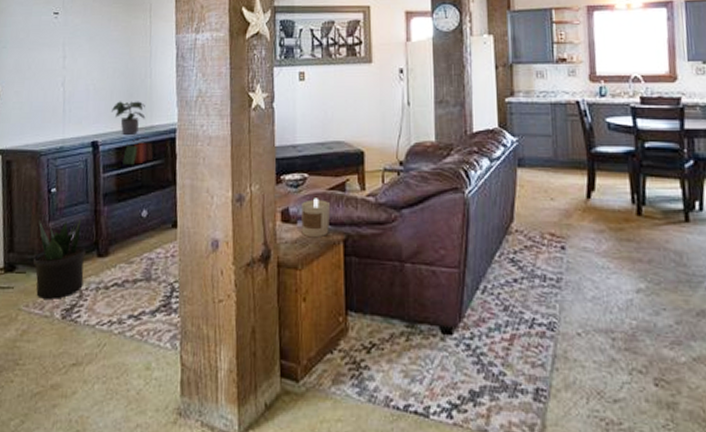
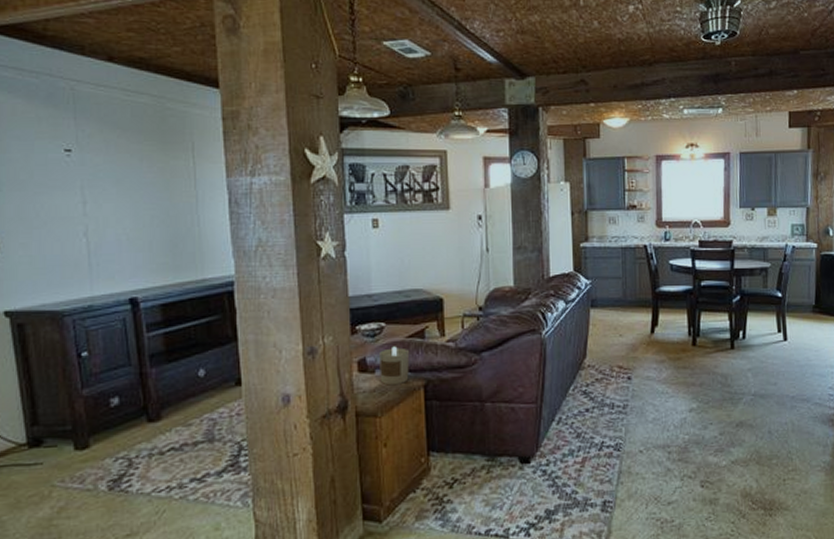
planter: present [33,218,86,299] -> none [66,382,133,472]
potted plant: present [110,101,146,135] -> none [151,252,196,289]
books: present [122,137,153,166] -> none [170,292,207,324]

